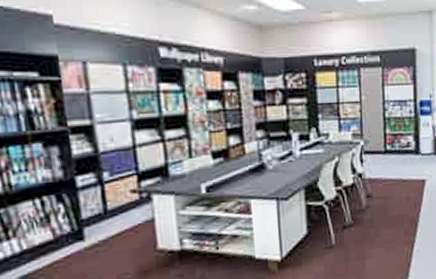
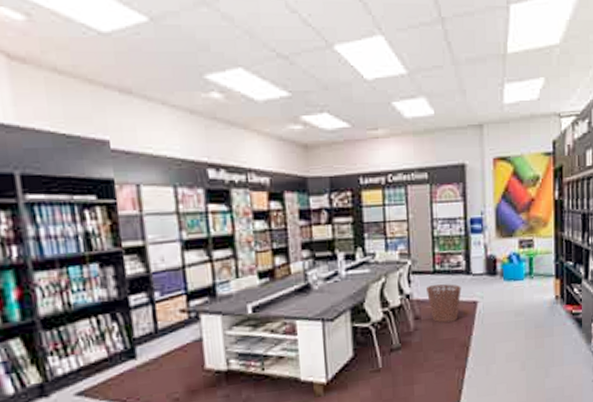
basket: none [378,163,411,201] -> present [427,284,461,323]

